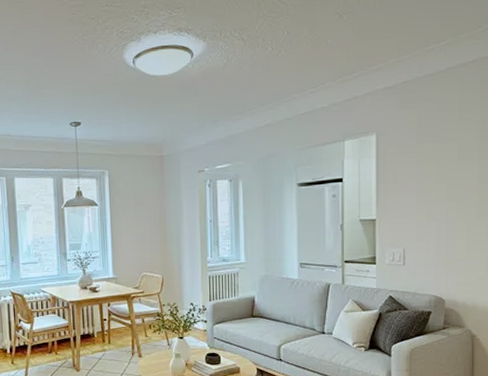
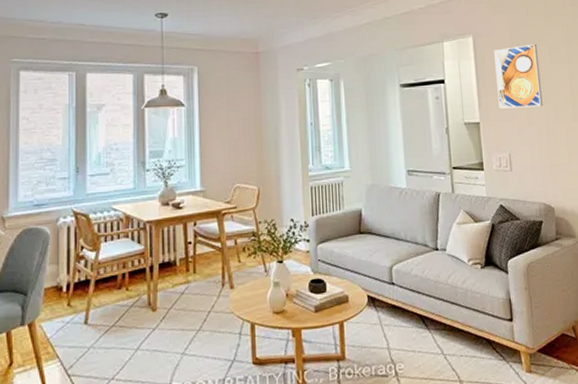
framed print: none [397,139,446,206] -> present [494,43,543,109]

